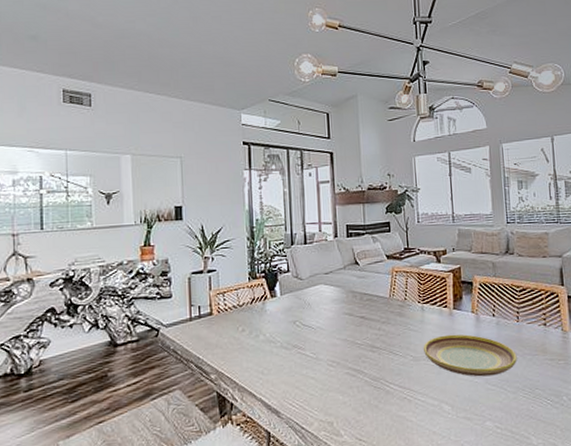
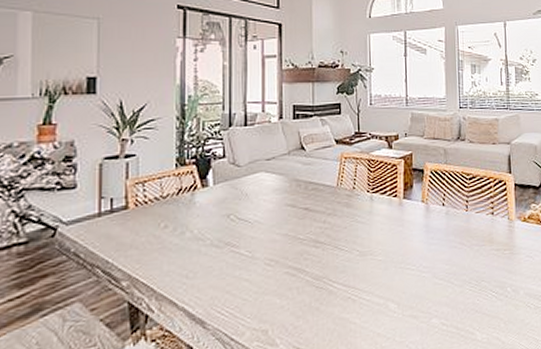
plate: present [424,334,517,377] -> none [371,225,465,271]

